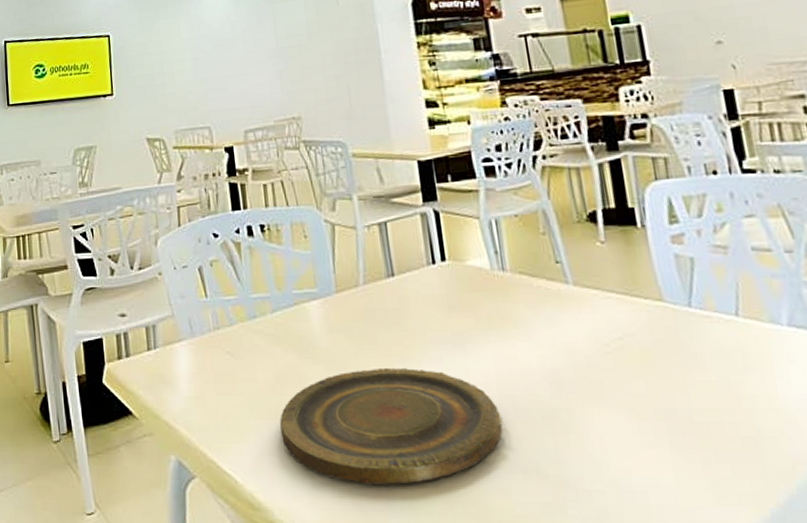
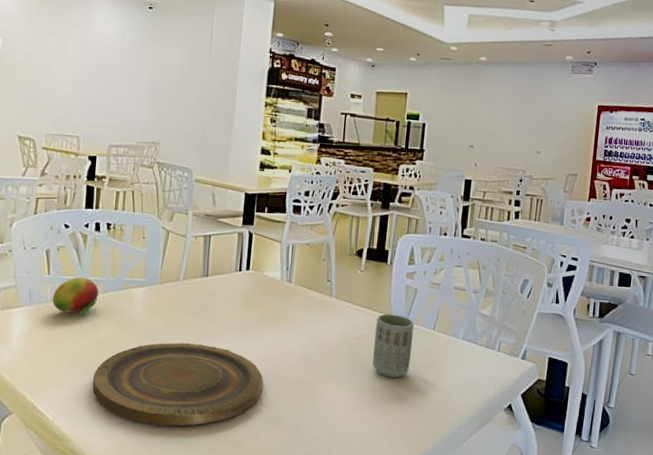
fruit: none [215,295,267,344] -> present [52,277,99,315]
cup: none [642,298,715,394] -> present [372,313,415,378]

